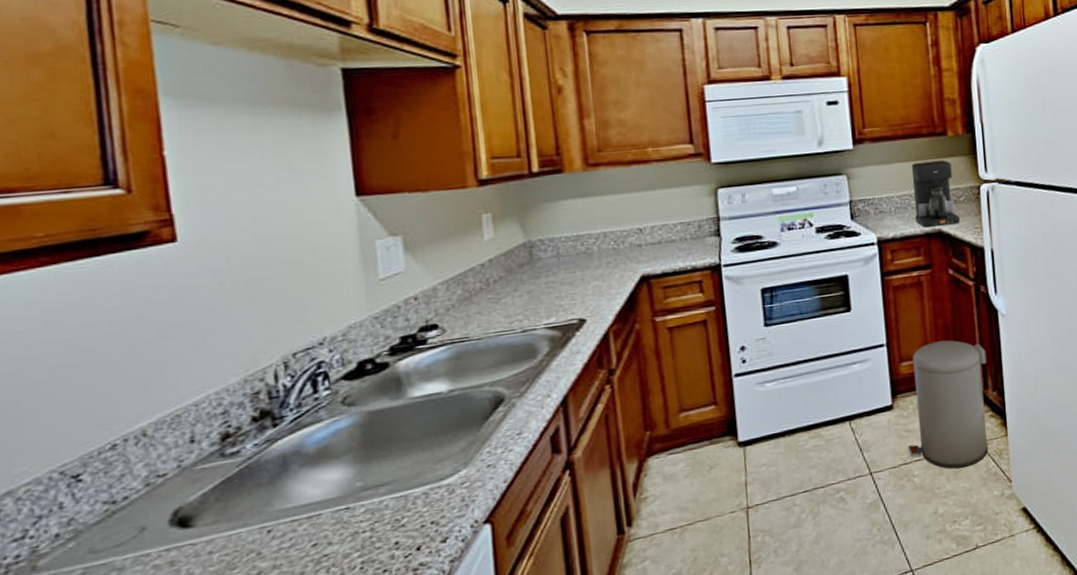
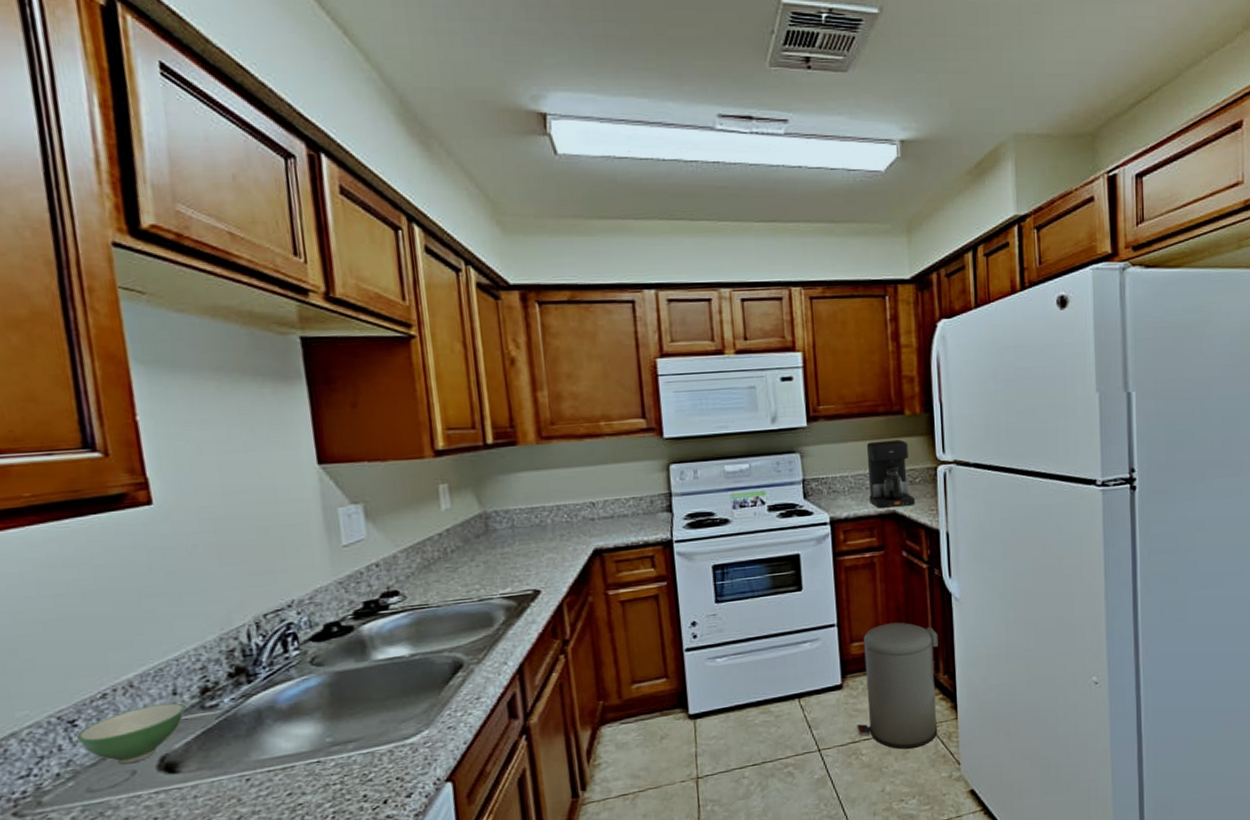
bowl: none [79,451,204,522] -> present [76,702,186,765]

